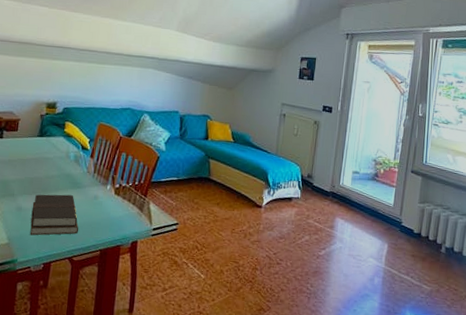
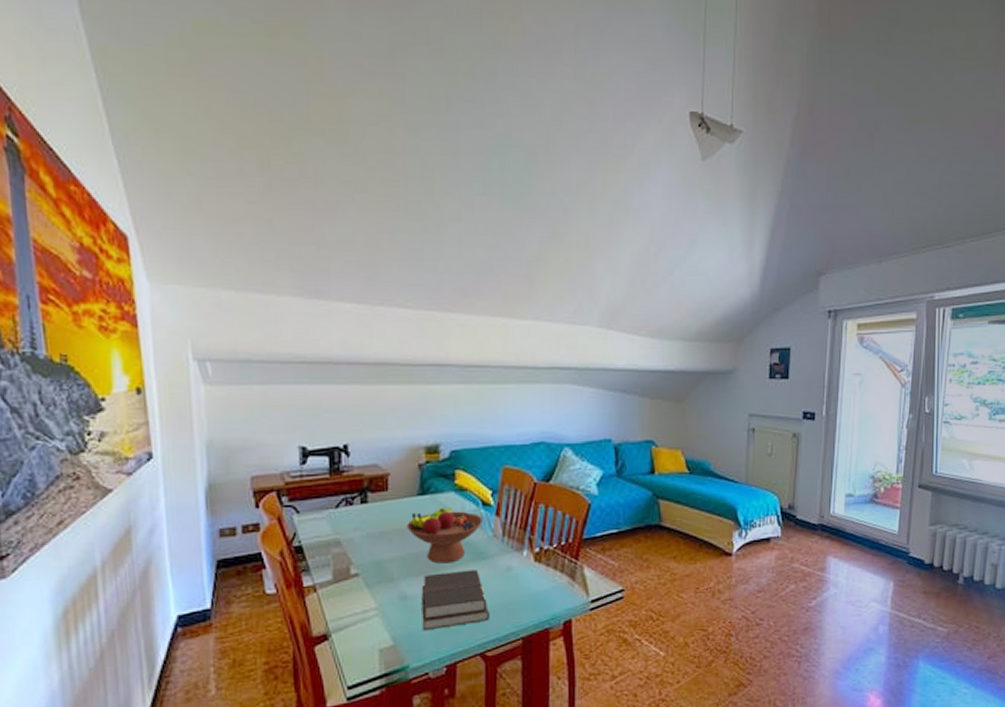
fruit bowl: none [27,147,81,188] -> present [406,507,482,564]

